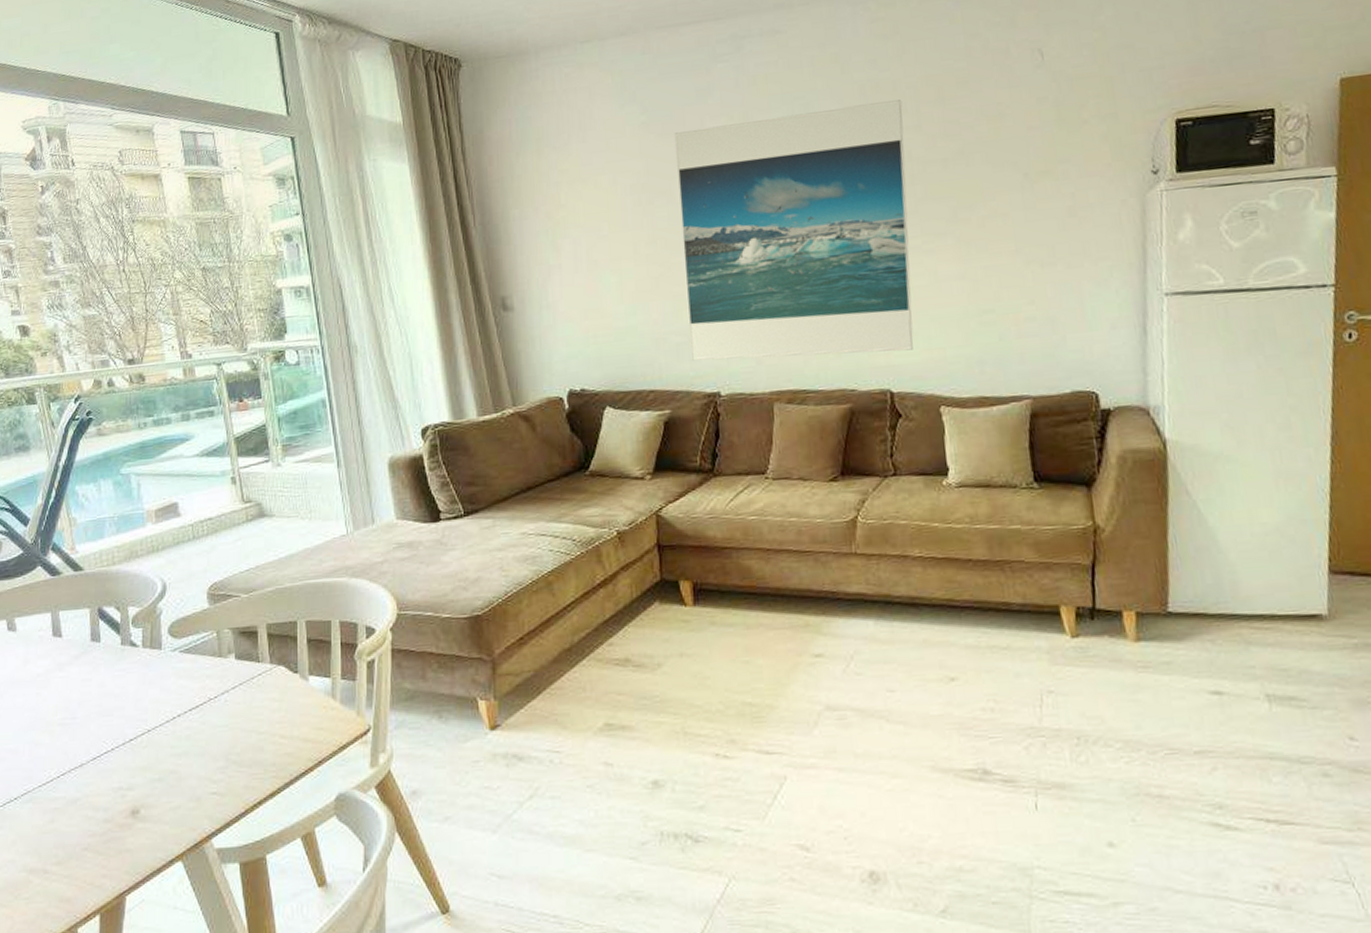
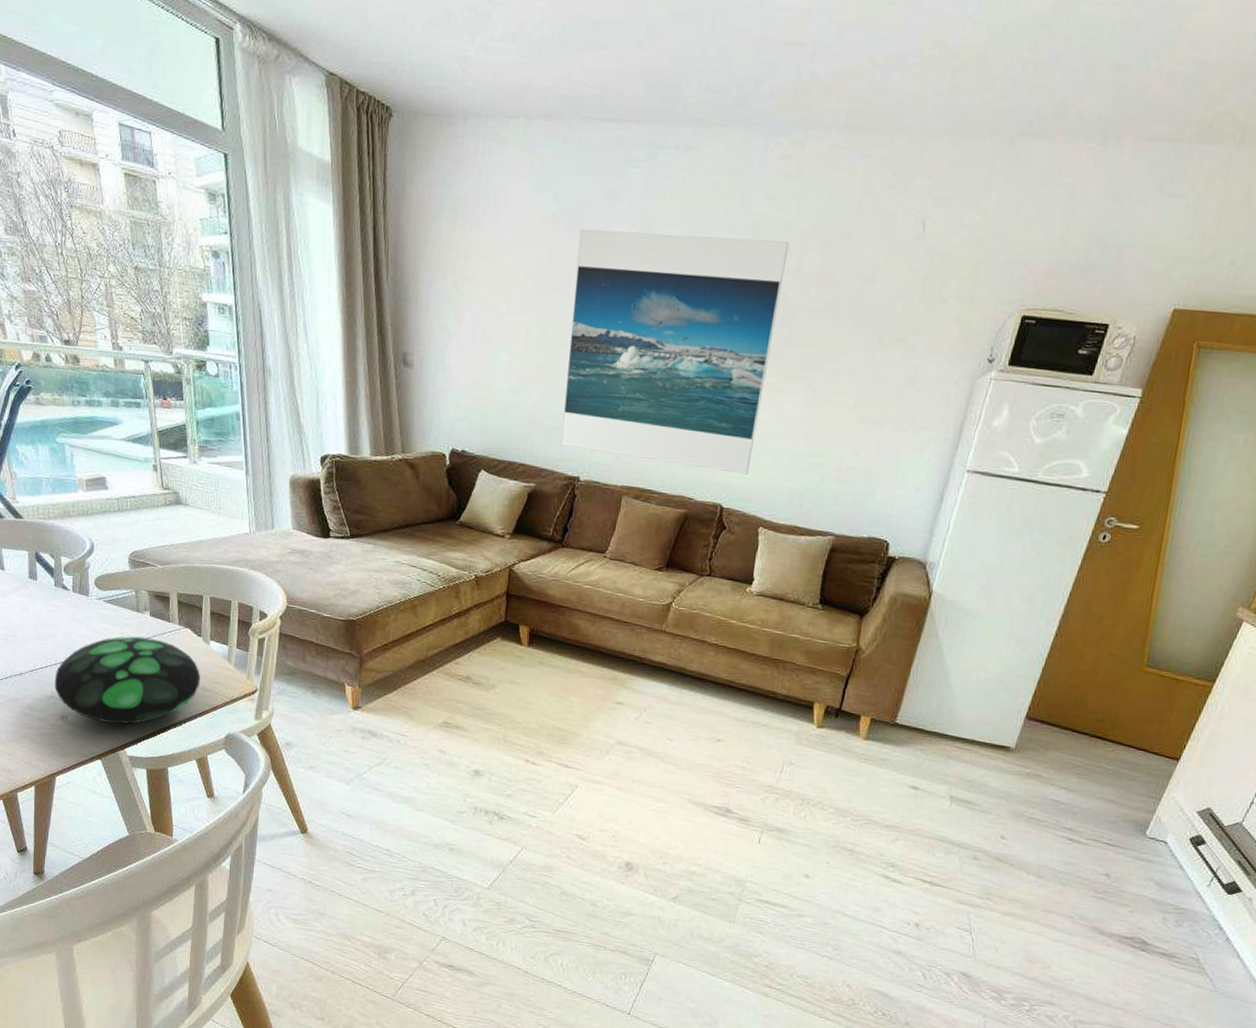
decorative egg: none [122,686,299,809] -> present [54,636,200,724]

